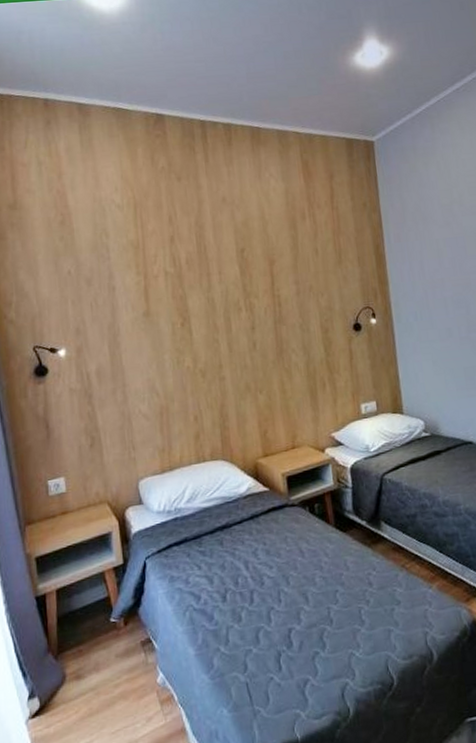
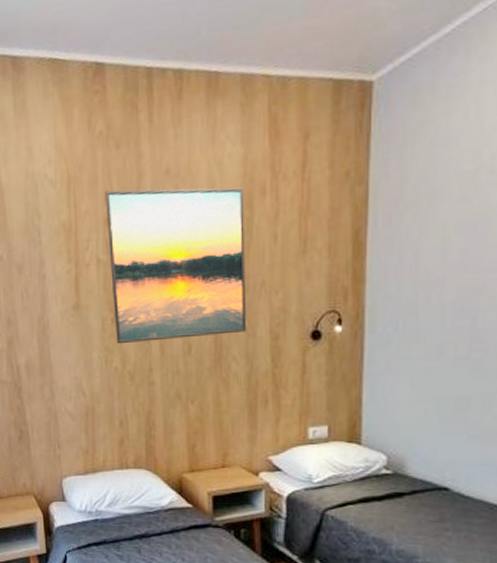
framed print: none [169,213,302,346] -> present [105,187,247,344]

